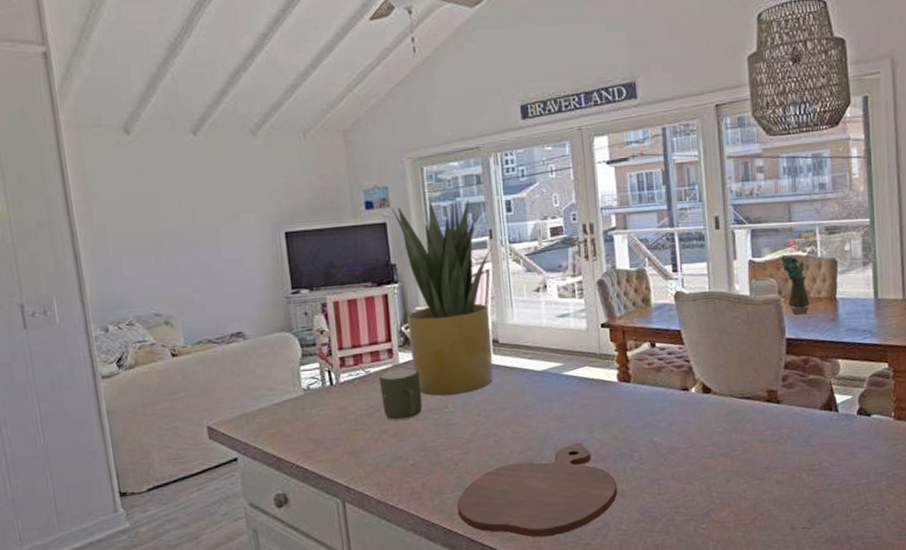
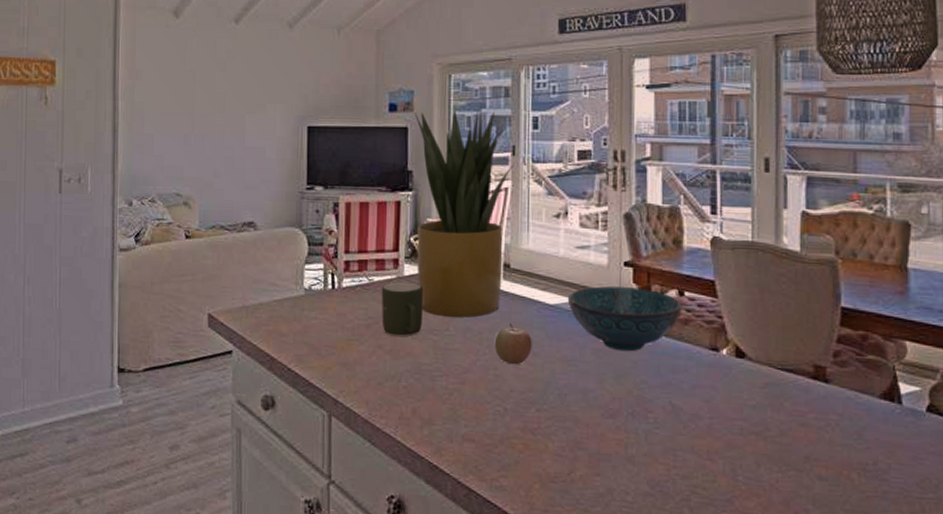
cutting board: present [456,443,617,537] -> none [446,392,625,494]
fruit: none [491,392,526,430] -> present [494,322,532,365]
bowl: none [553,345,655,403] -> present [567,286,682,352]
vase: present [781,253,811,315] -> none [841,207,875,282]

